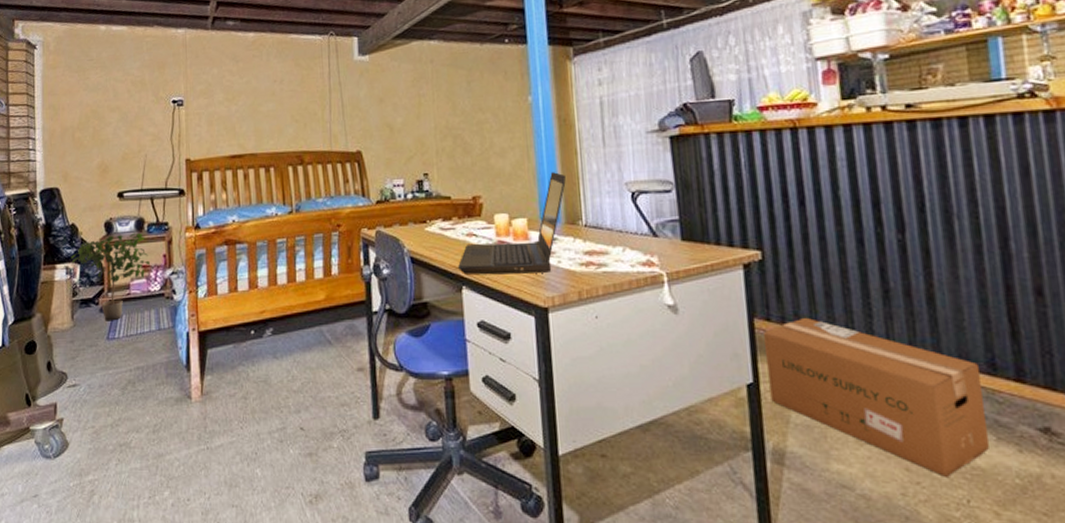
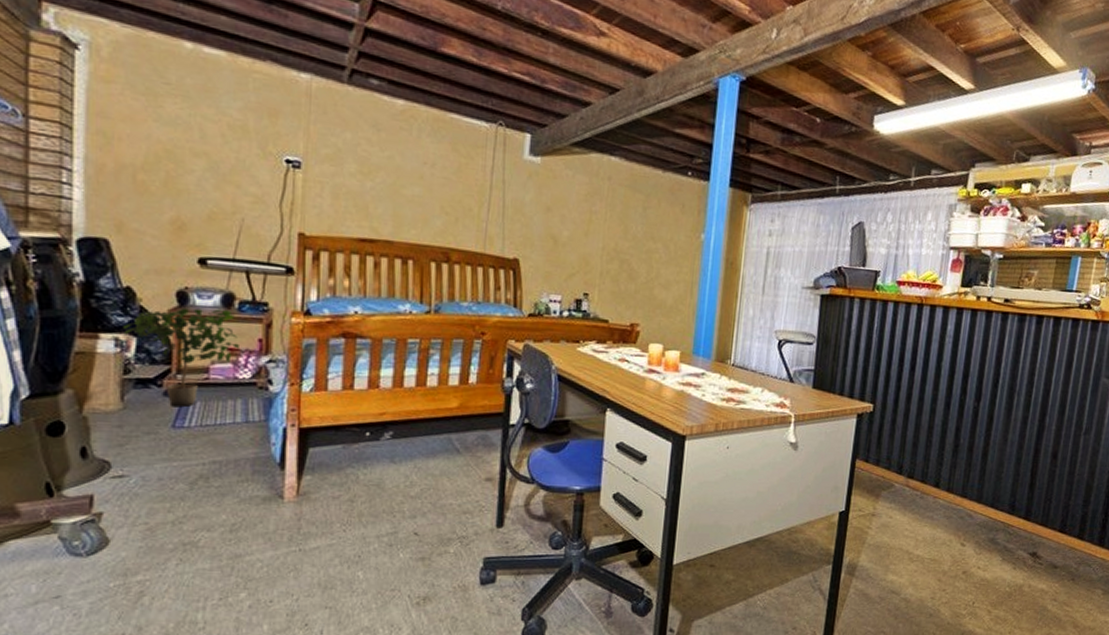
laptop computer: present [458,172,566,275] -> none [606,311,723,404]
box: present [764,317,989,477] -> none [855,461,1004,586]

